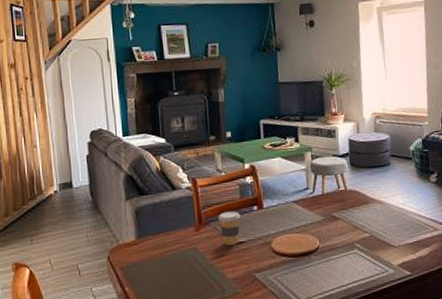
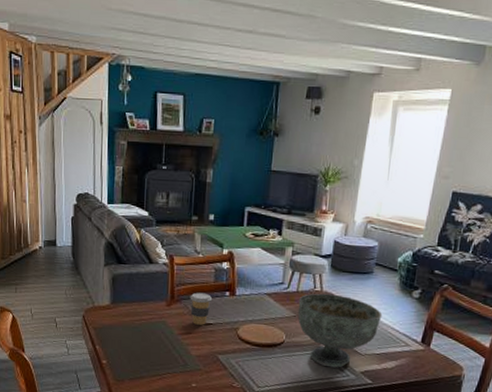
decorative bowl: none [325,191,407,266] -> present [297,293,383,368]

